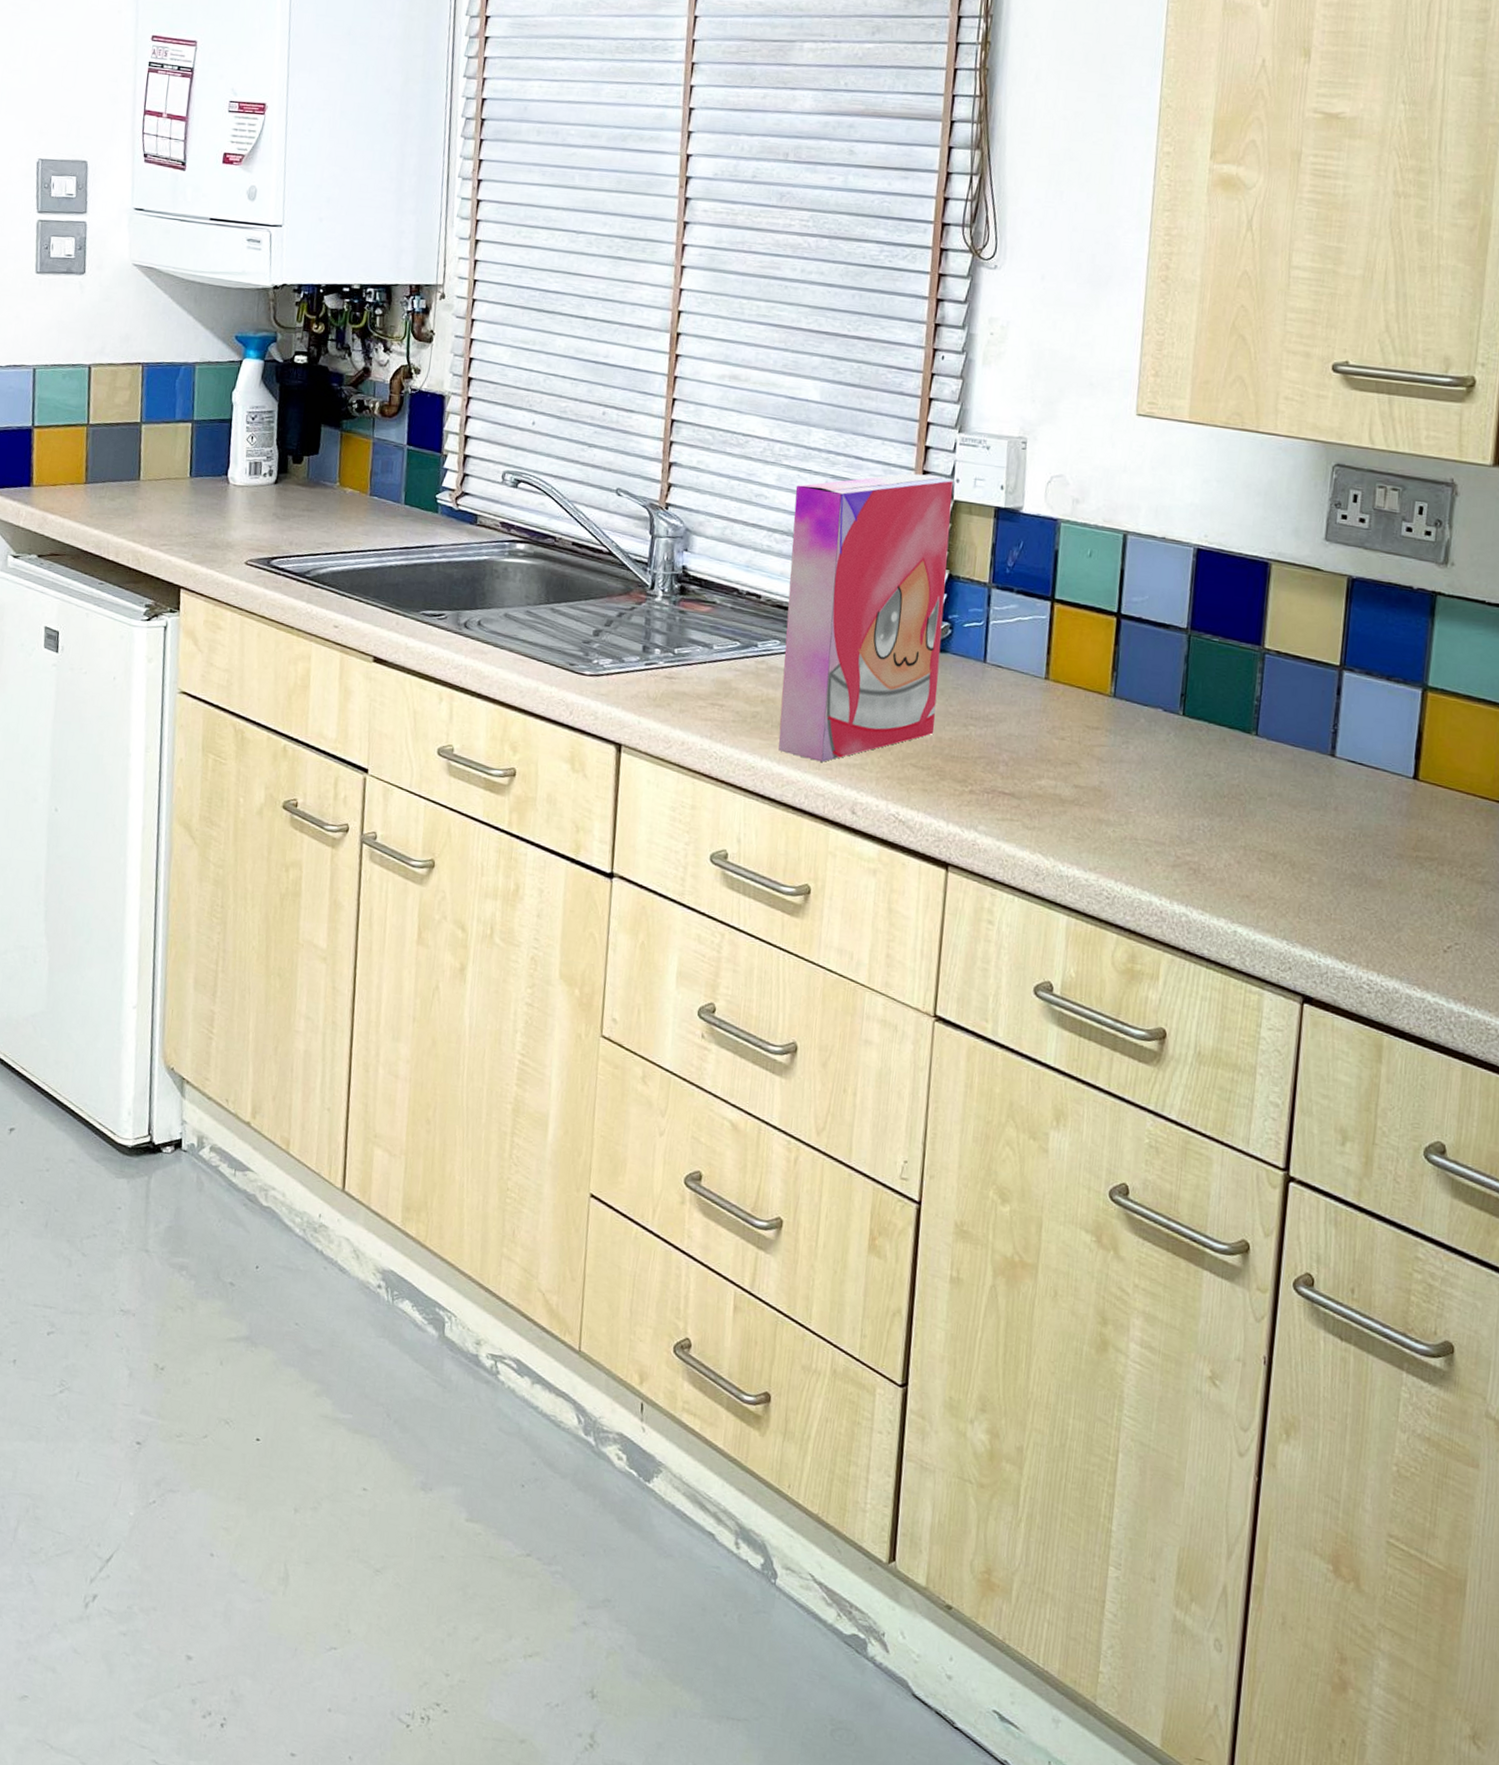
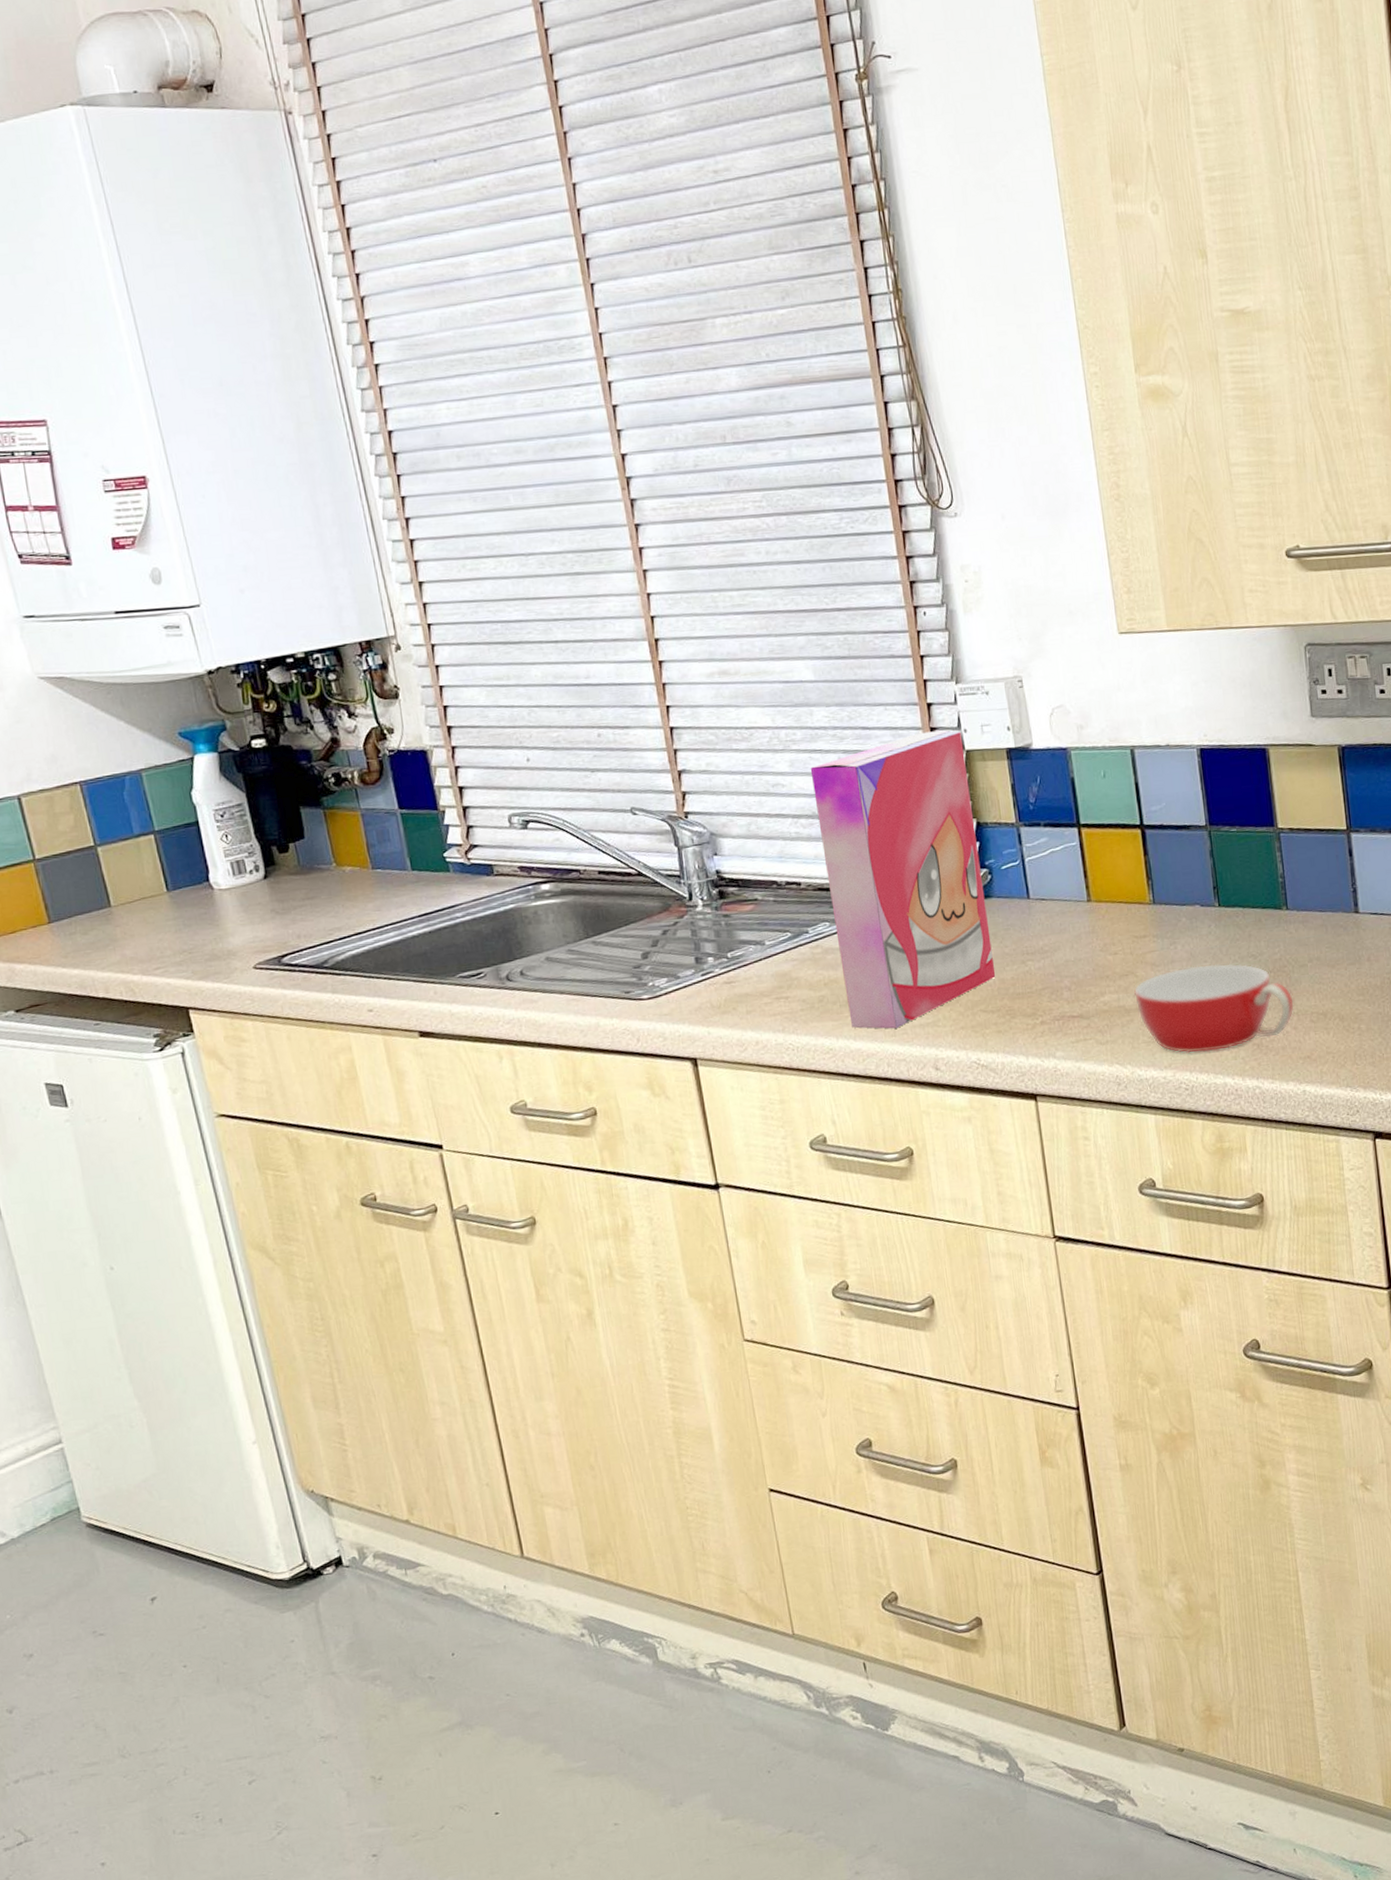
bowl: none [1073,770,1243,867] -> present [1134,963,1294,1053]

